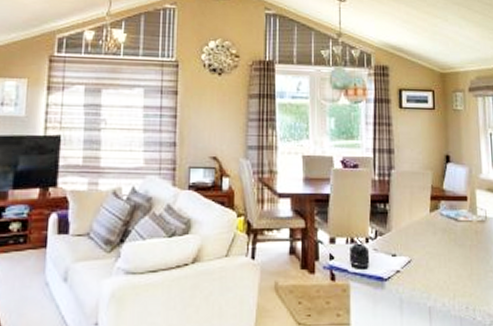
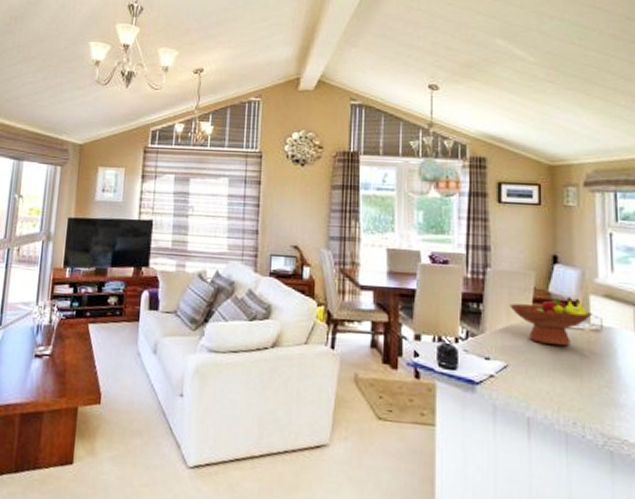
fruit bowl: none [411,192,478,238] -> present [509,296,592,347]

